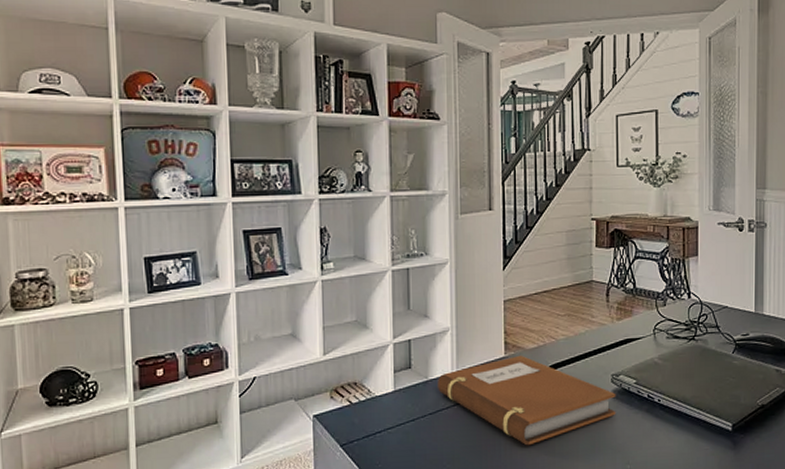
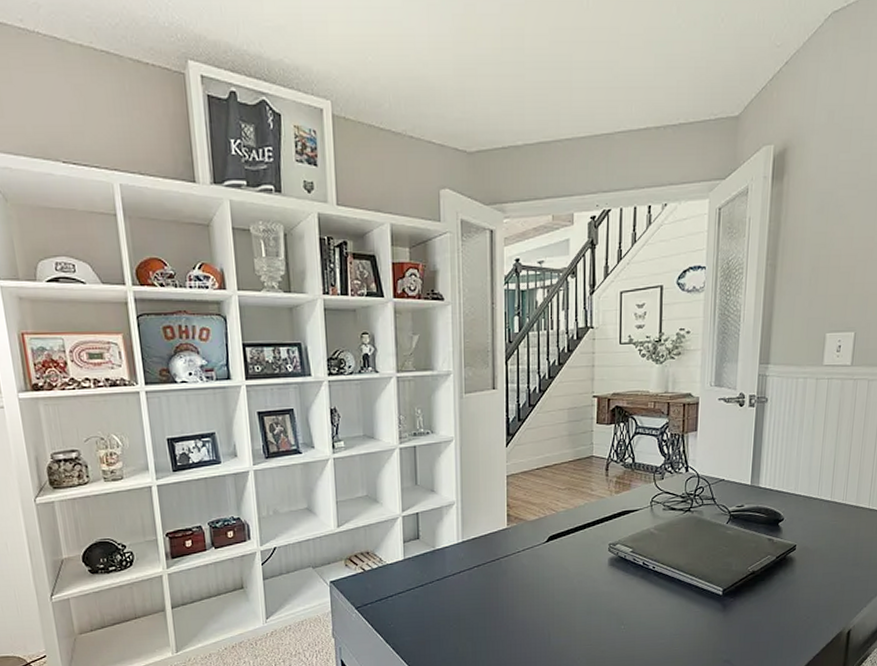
notebook: present [438,355,616,446] -> none [444,526,613,608]

